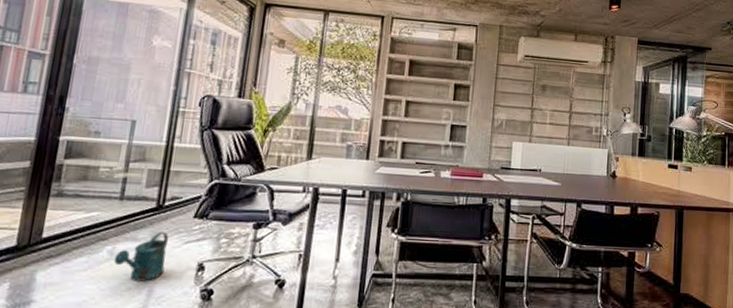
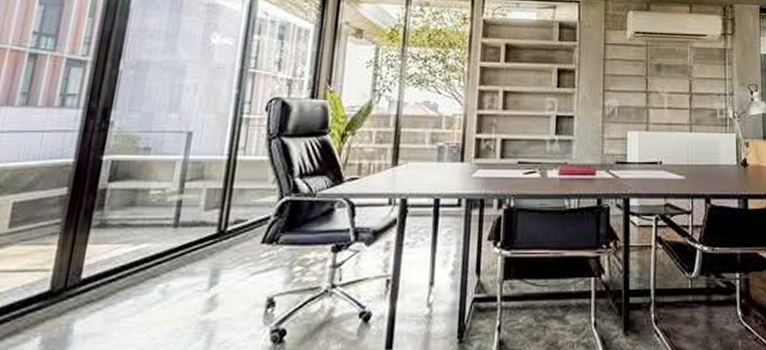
watering can: present [113,232,169,282] -> none [166,262,233,325]

